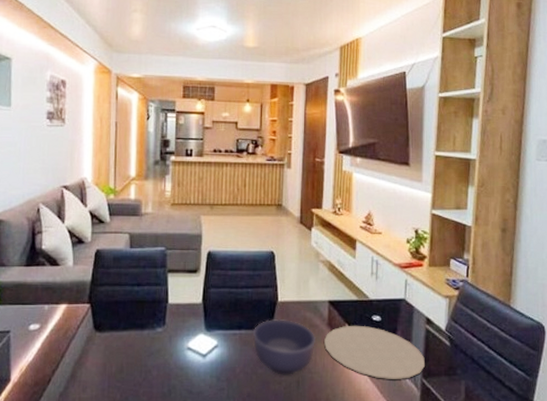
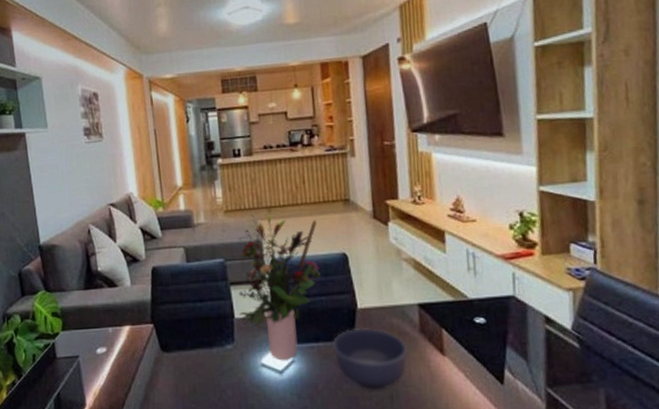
bouquet: none [172,206,252,344] -> present [234,211,320,359]
placemat: present [323,325,425,380] -> none [417,329,549,391]

